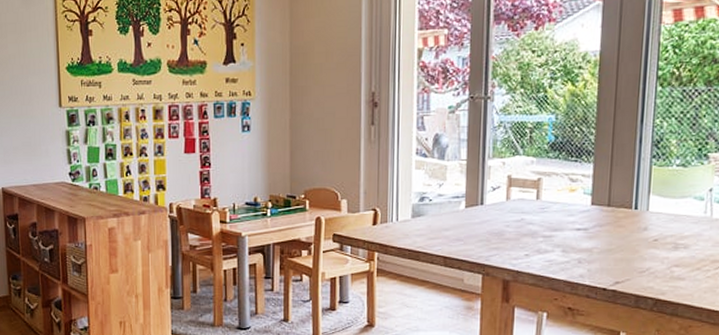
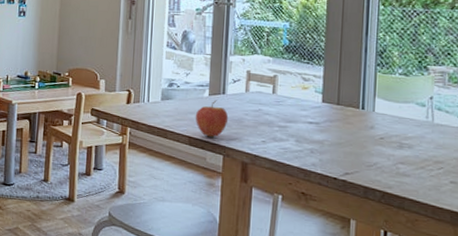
fruit: none [450,211,488,255] -> present [195,99,229,138]

